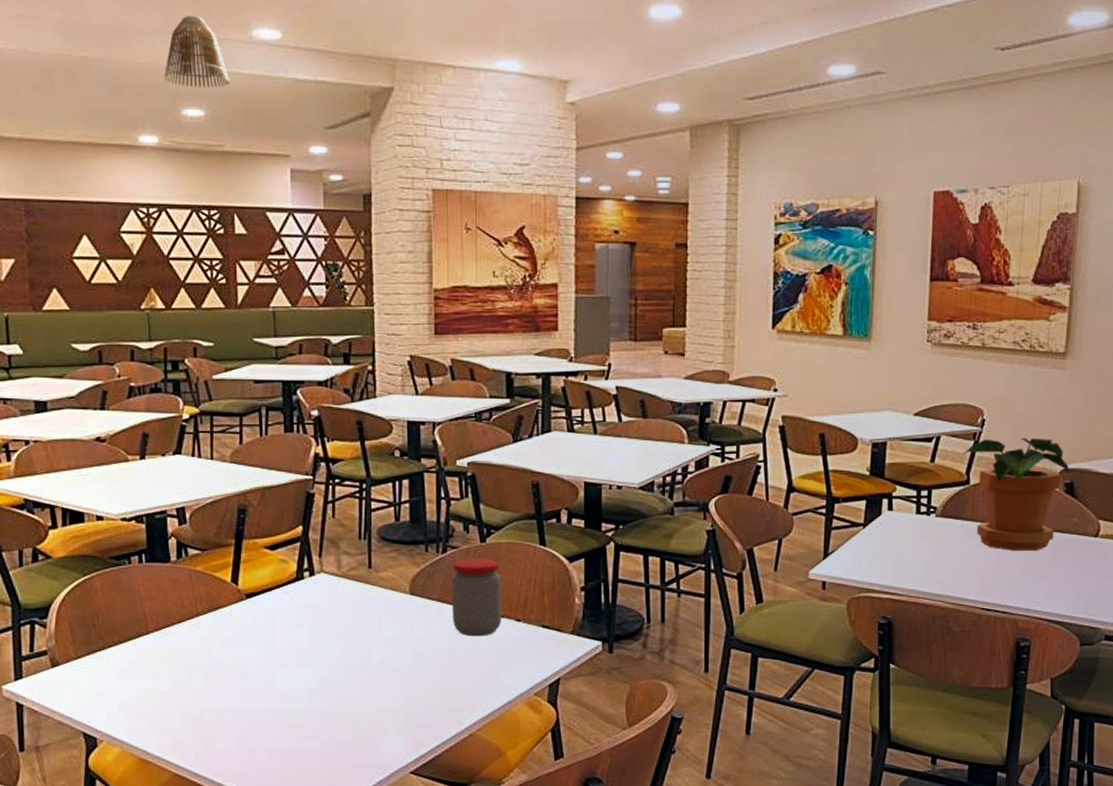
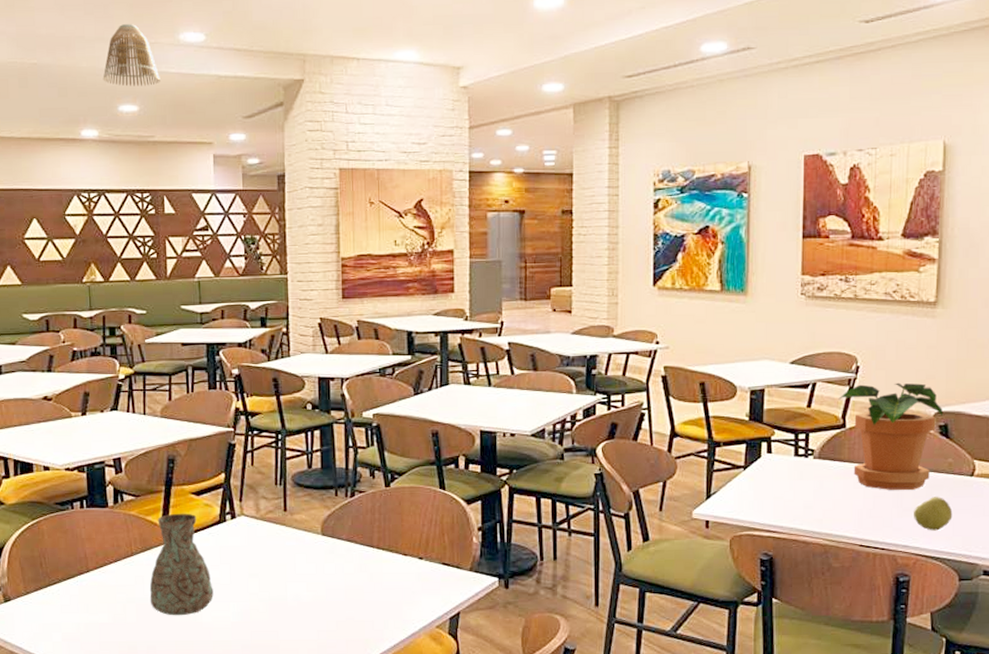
decorative vase: none [217,569,290,683] -> present [149,513,214,616]
jar: present [451,559,502,637] -> none [359,502,405,574]
apple: none [1036,558,1076,594] -> present [914,497,953,531]

